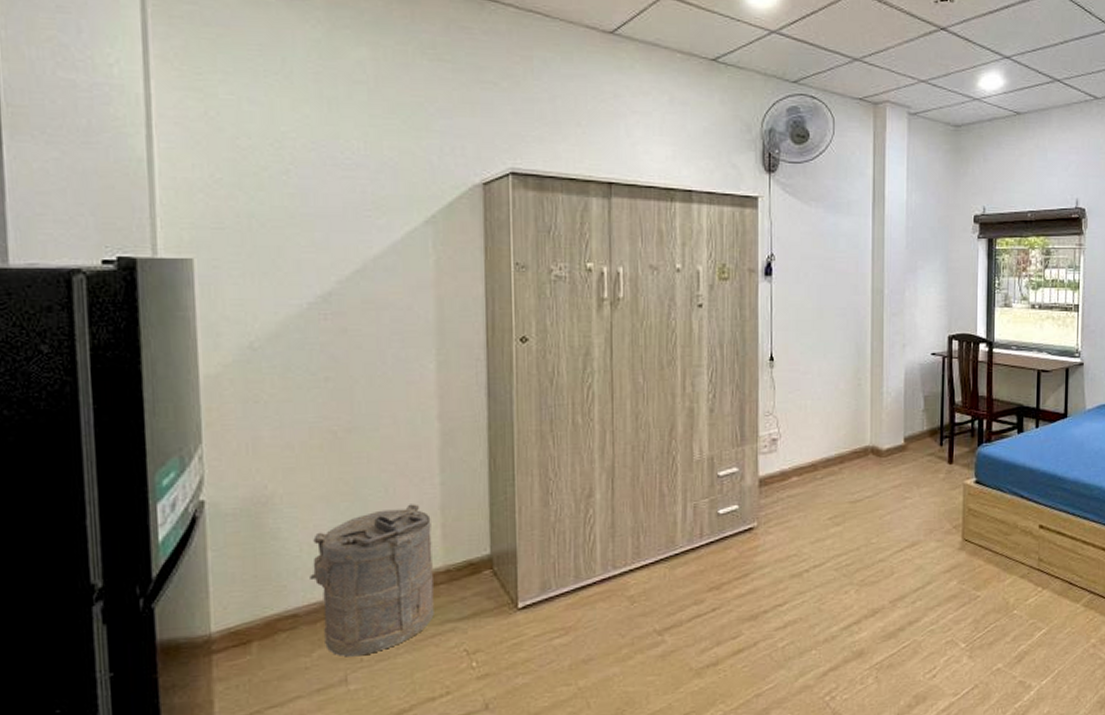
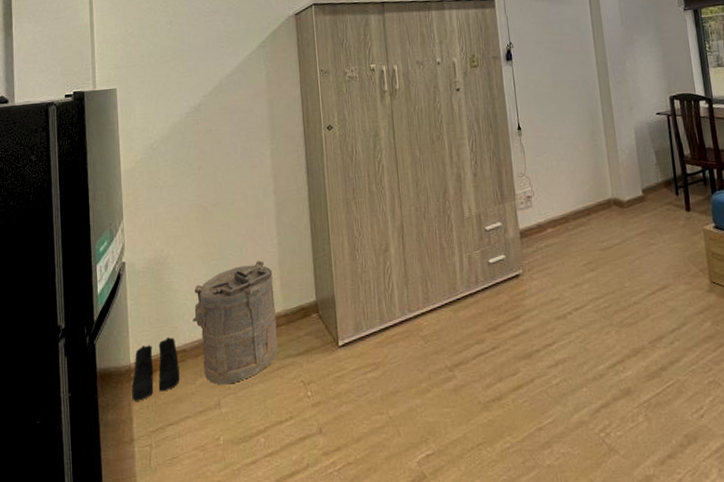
boots: none [212,599,288,680] -> present [131,337,180,401]

